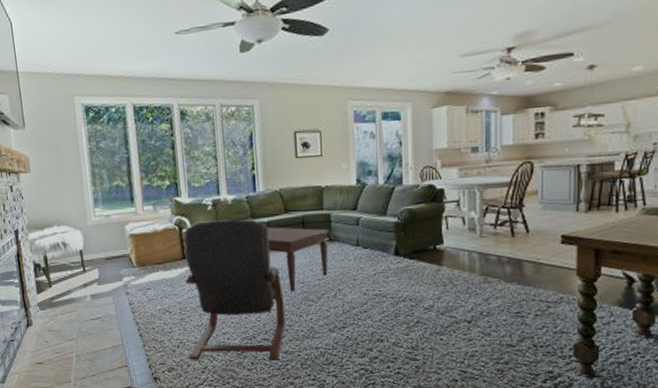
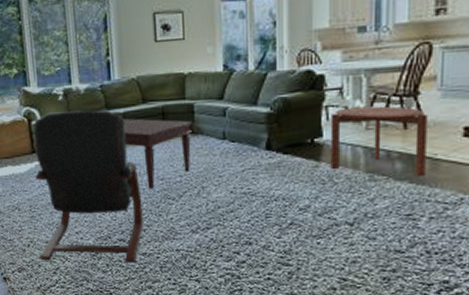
side table: none [450,216,531,279] -> present [330,106,428,177]

